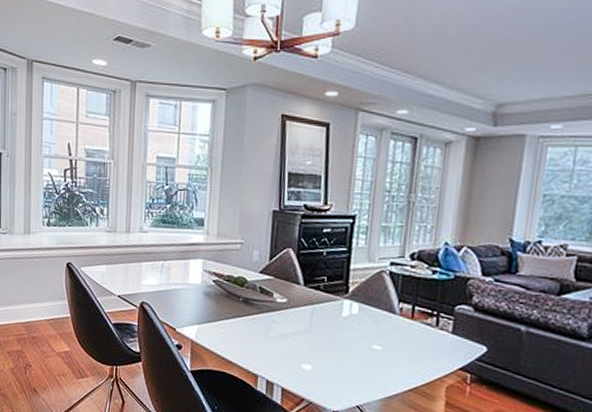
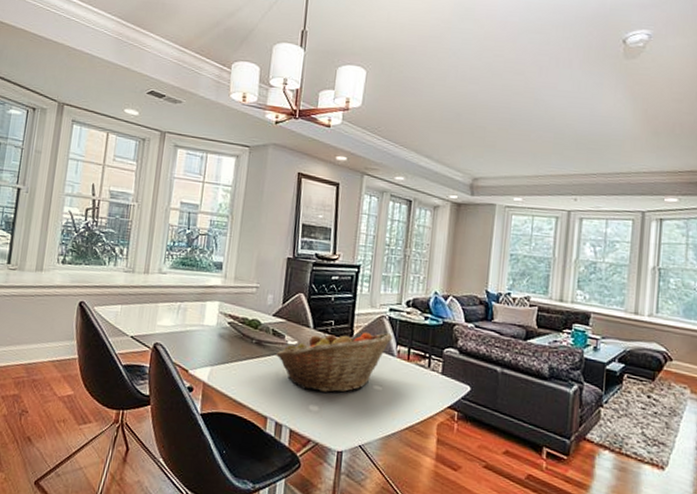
fruit basket: none [265,288,394,352] -> present [276,331,393,393]

